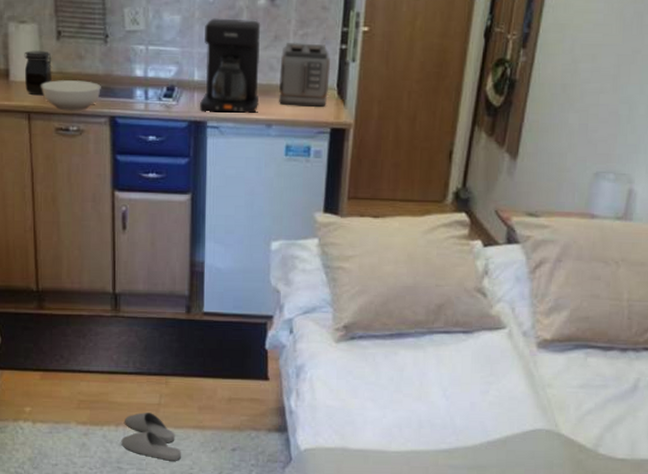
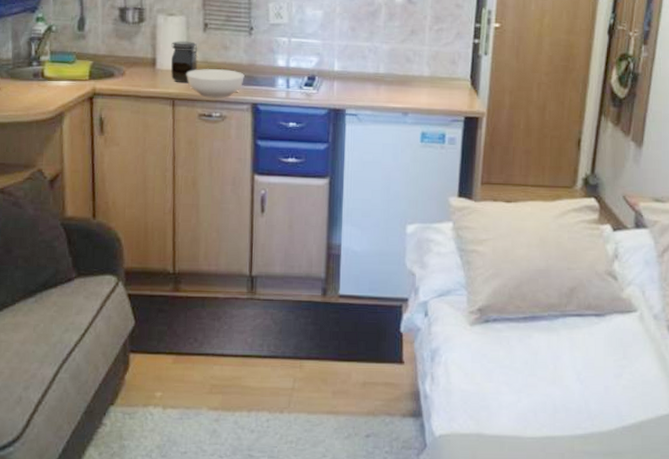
slippers: present [121,412,182,461] -> none [253,397,315,448]
coffee maker: present [200,18,261,114] -> none [339,13,399,103]
toaster: present [279,42,331,107] -> none [415,36,465,96]

